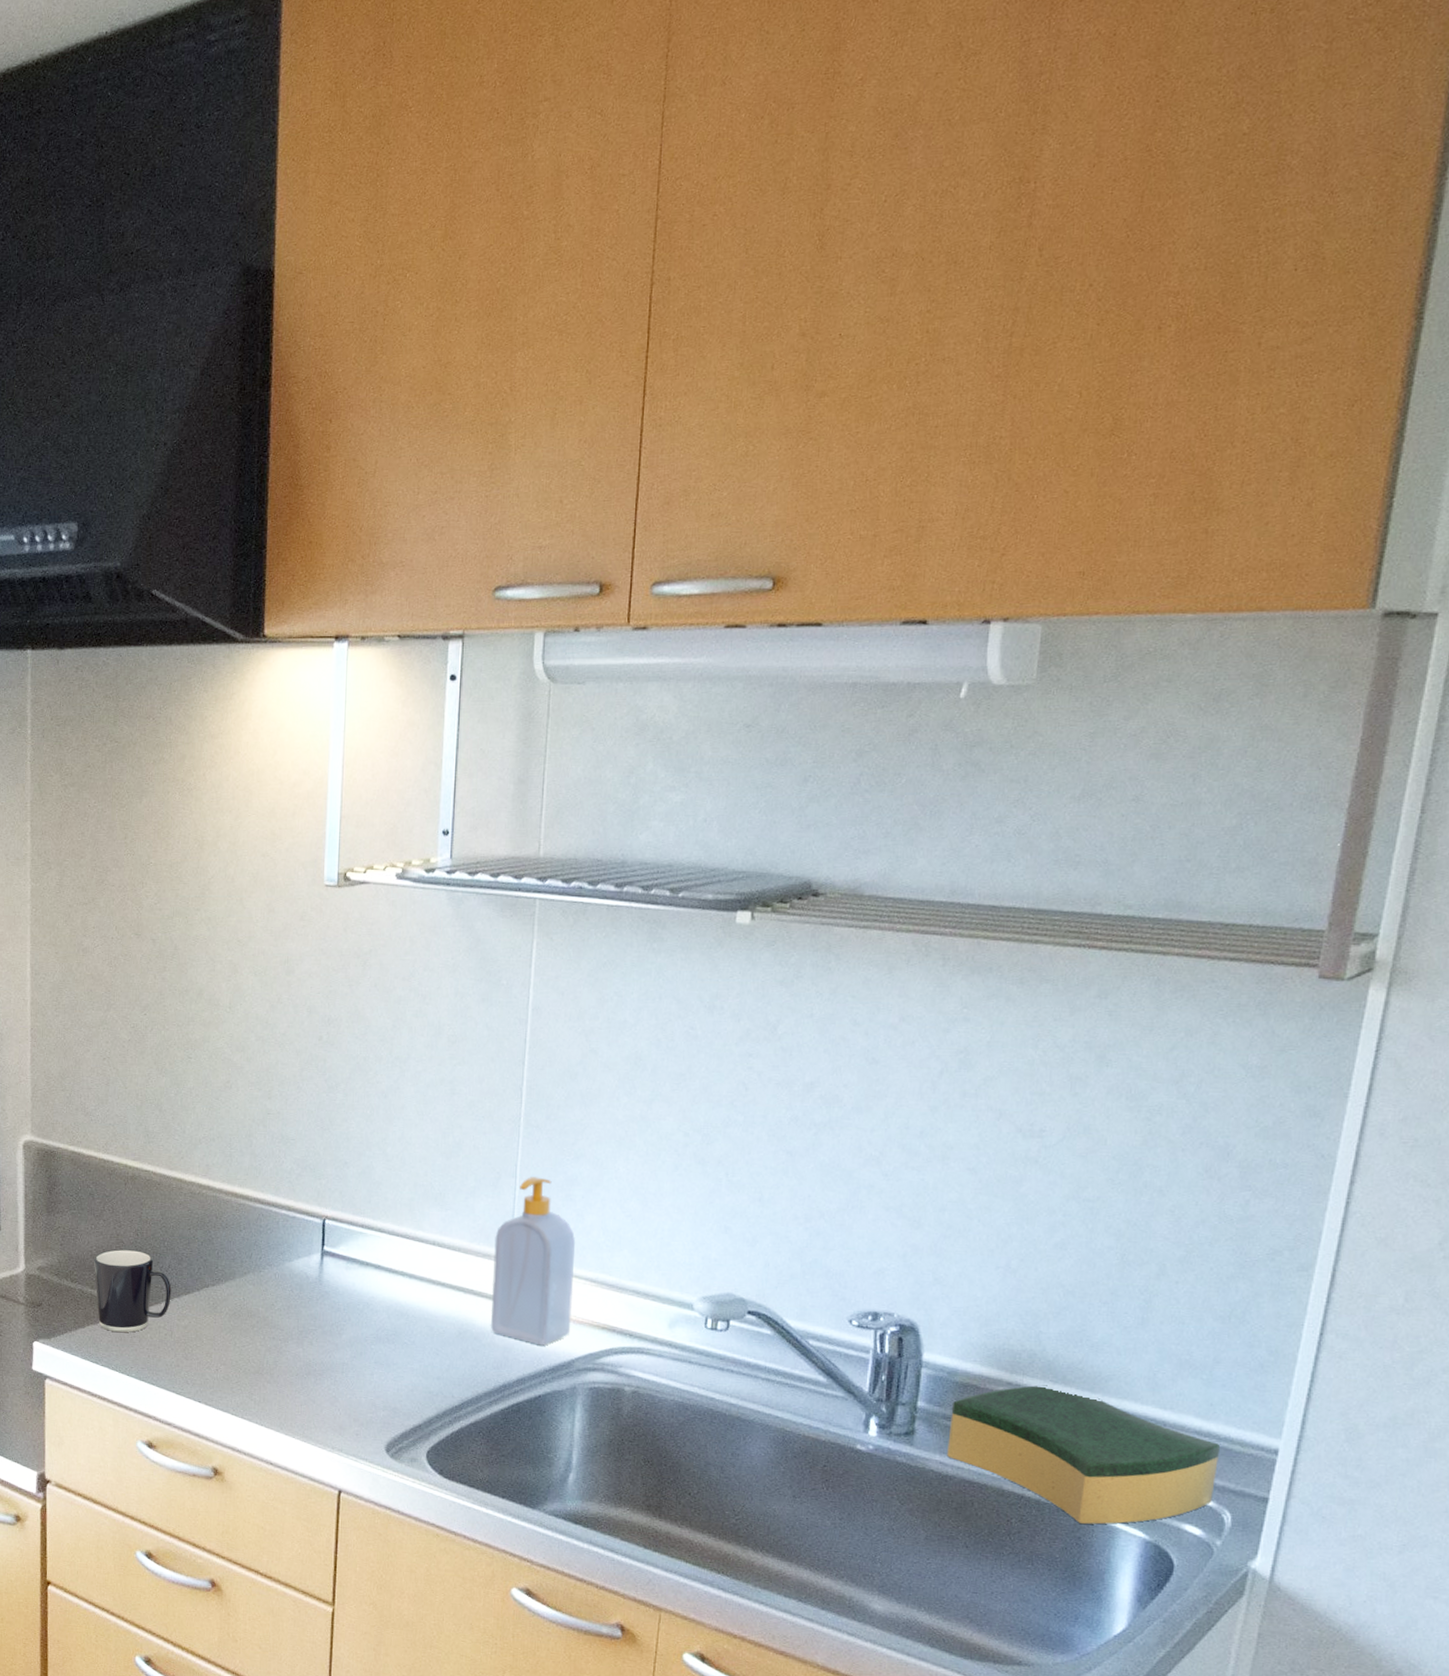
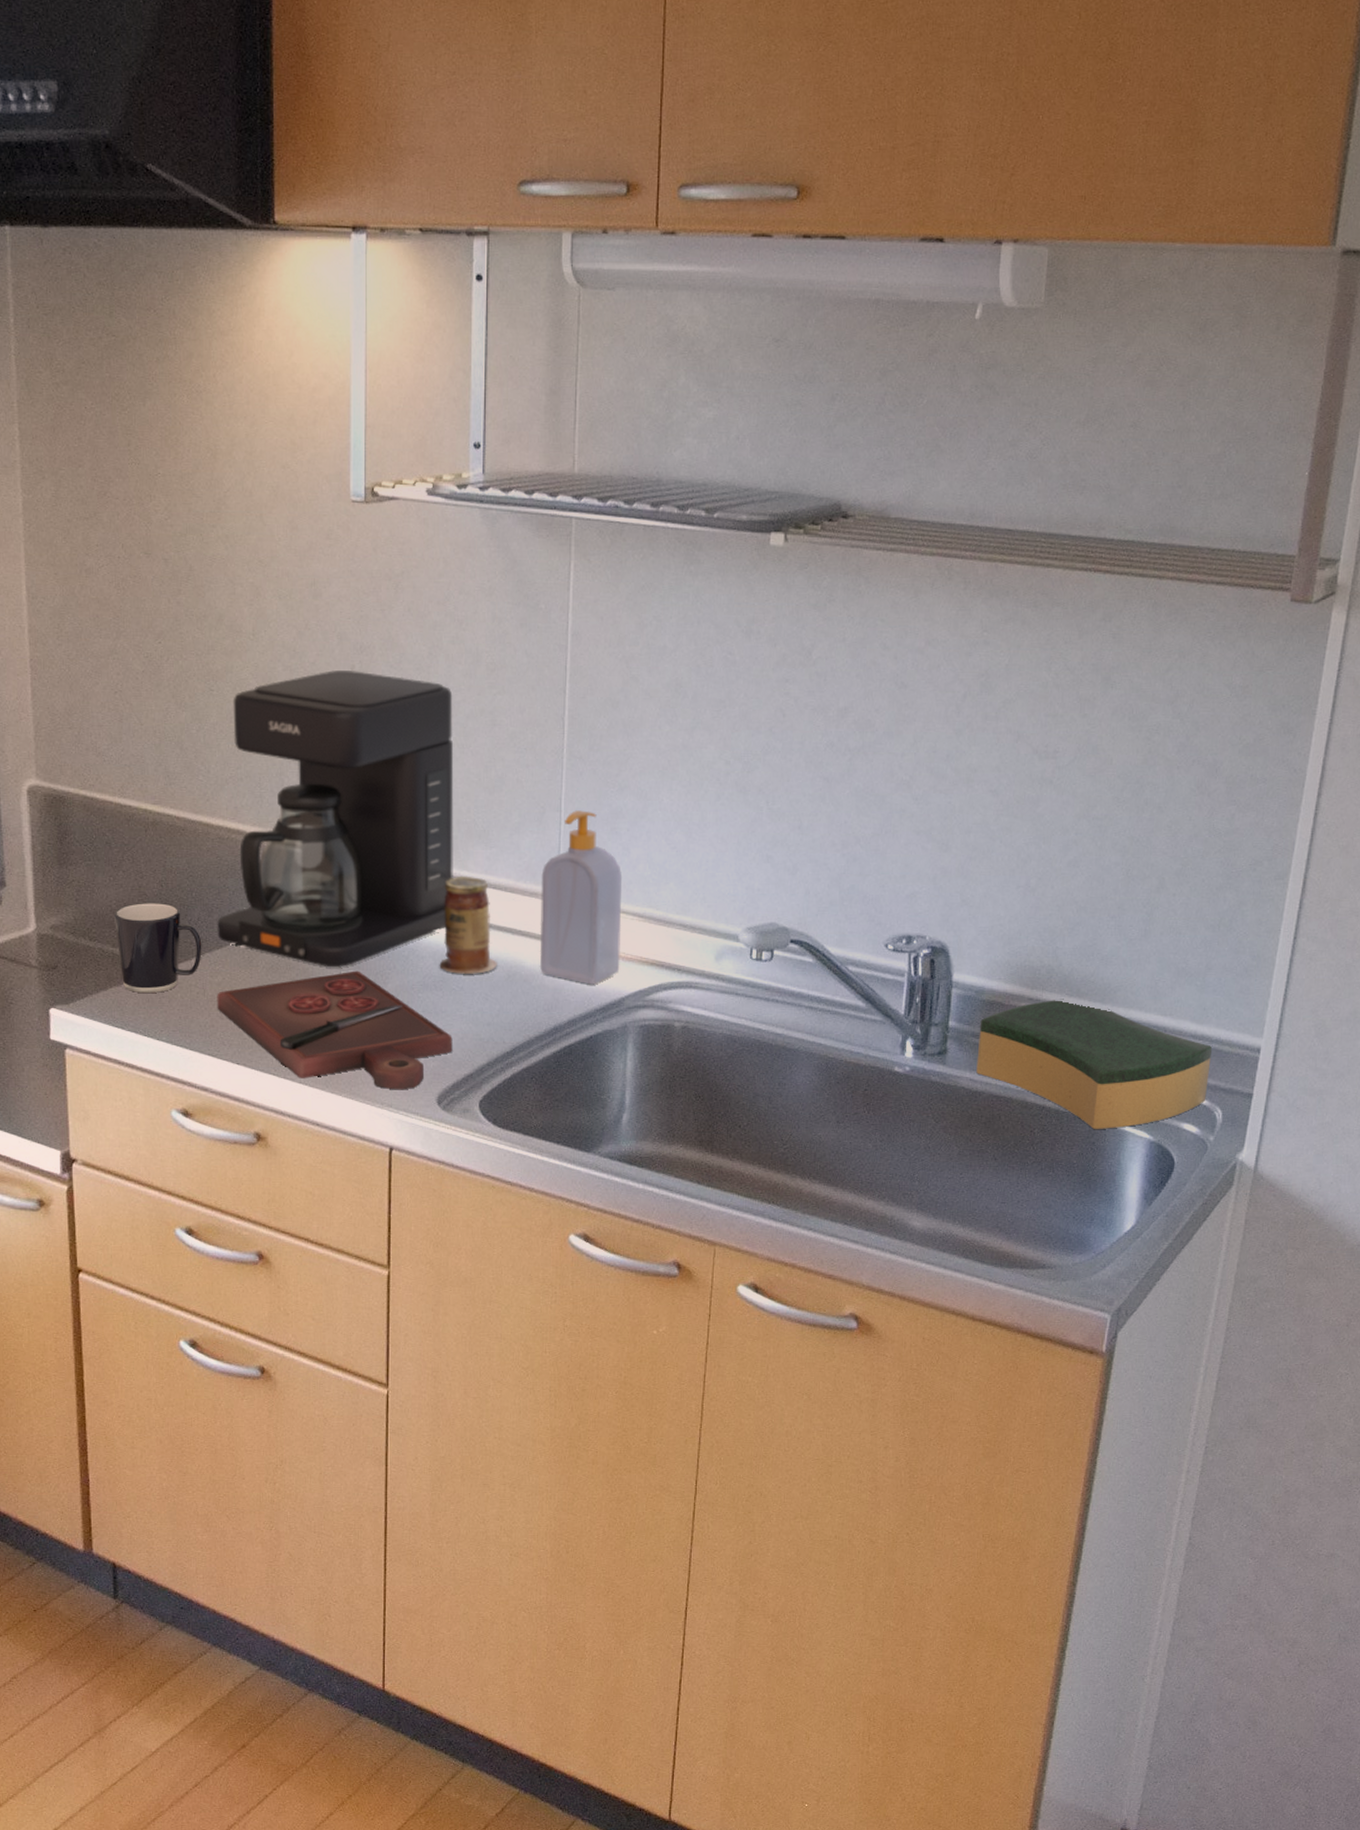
cutting board: none [182,1321,403,1437] -> present [217,970,453,1090]
coffee maker: none [186,1041,414,1317] -> present [217,670,454,968]
canister: none [392,1235,449,1330] -> present [439,875,497,974]

